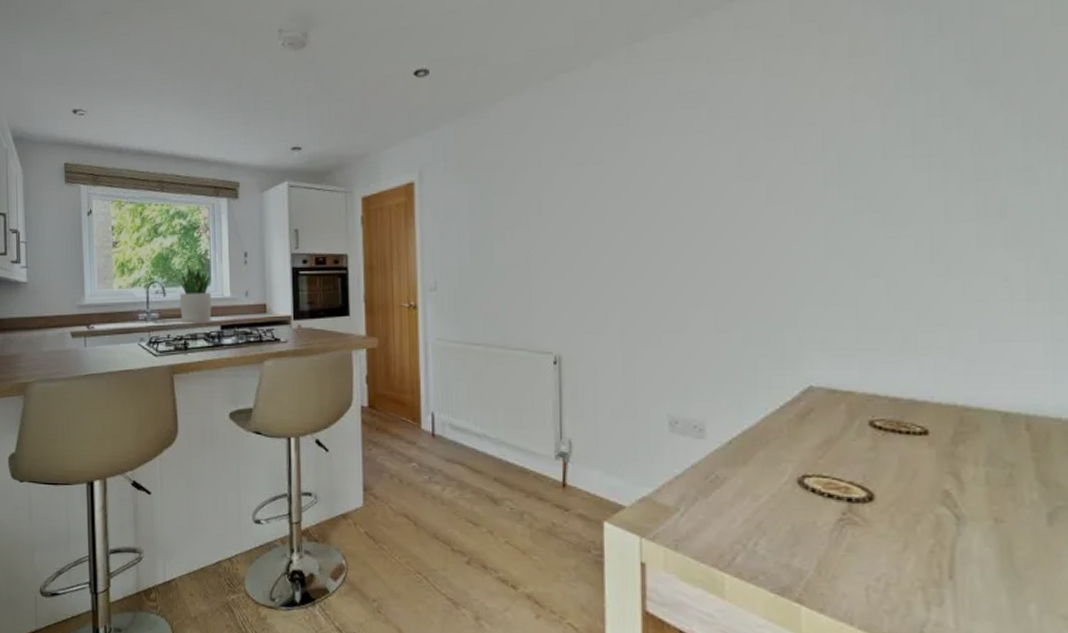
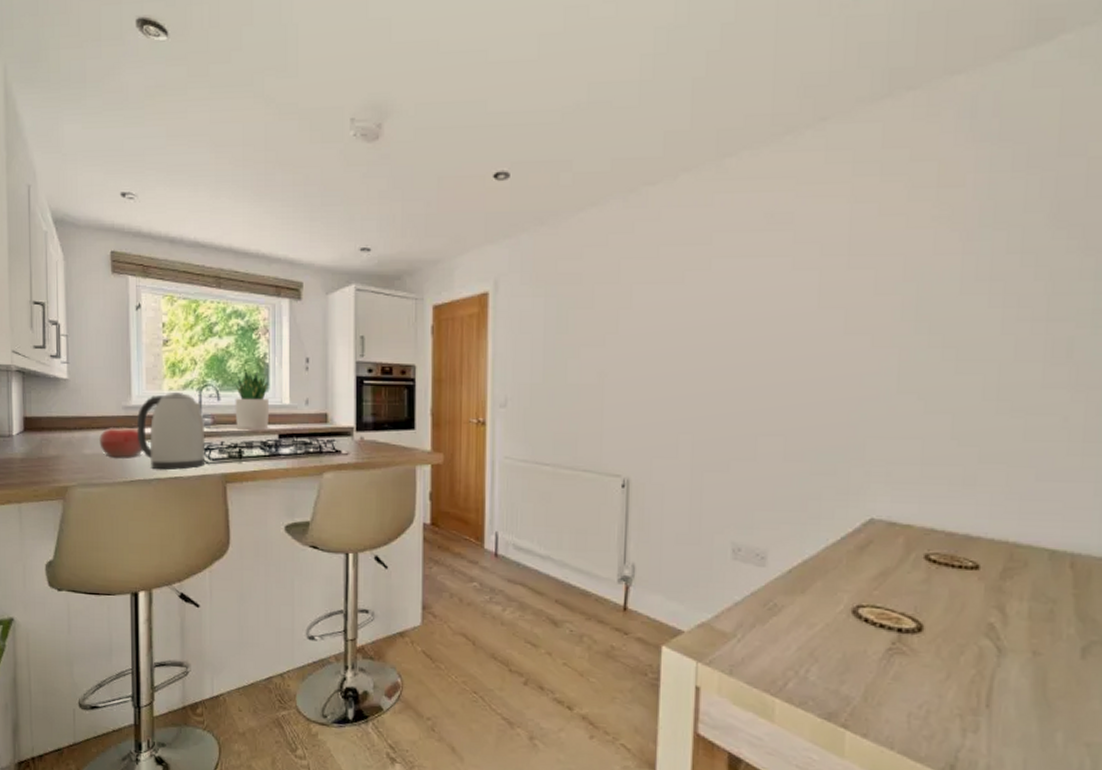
fruit: none [56,319,99,355] -> present [99,421,147,459]
kettle: none [90,289,154,364] -> present [137,391,206,470]

